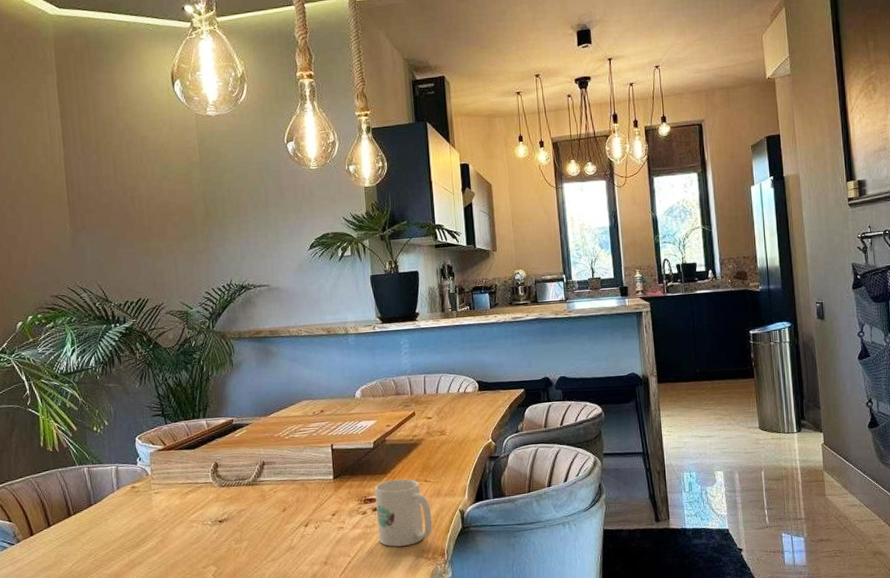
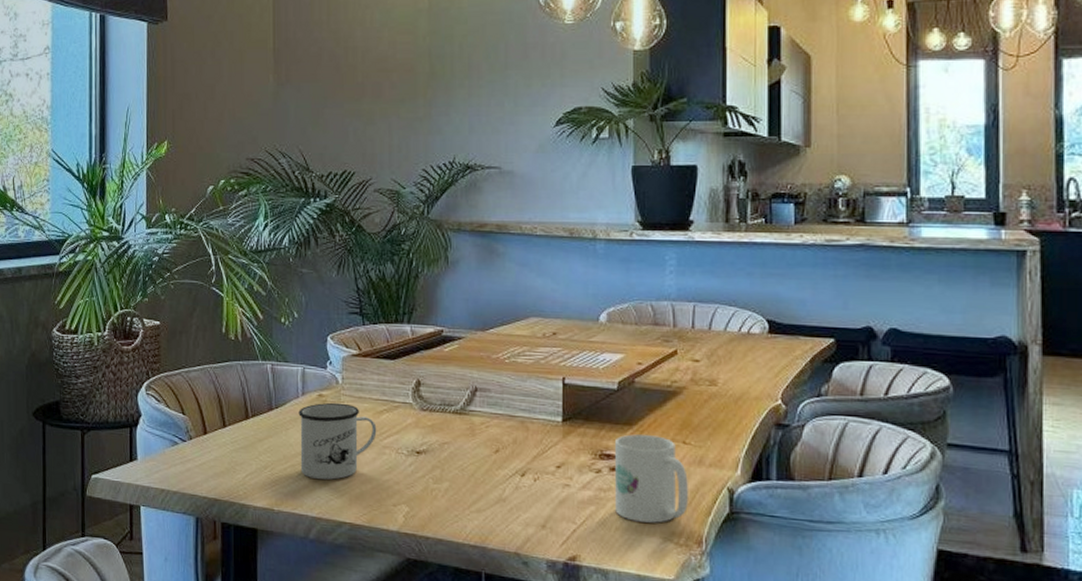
mug: none [115,491,185,558] -> present [298,402,377,480]

